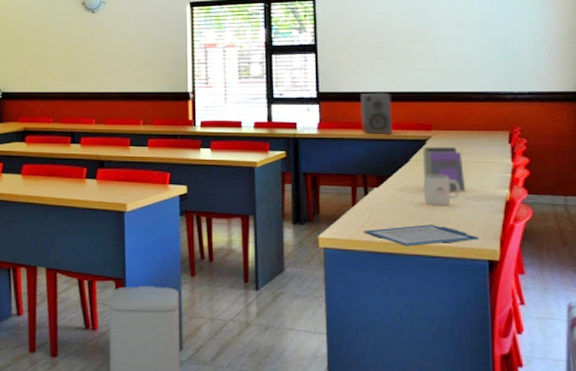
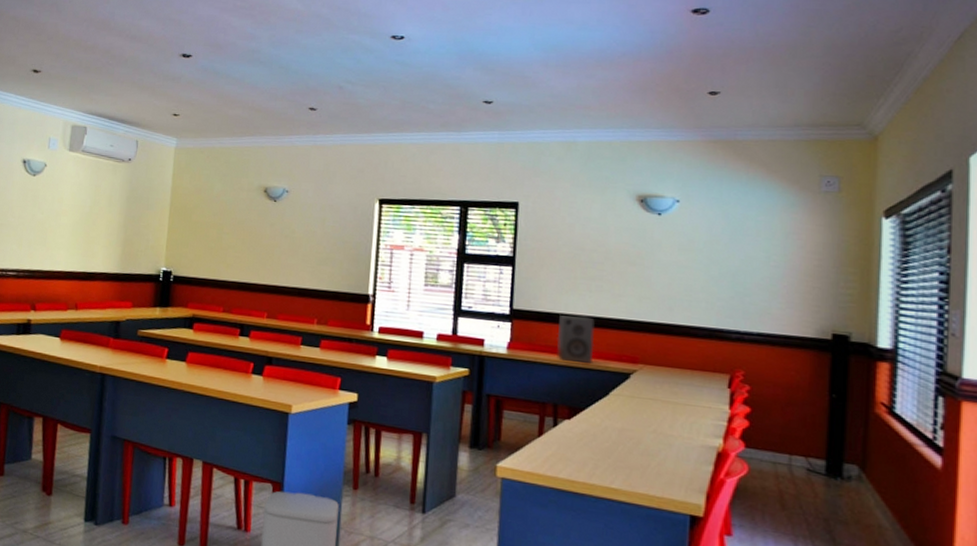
clipboard: present [363,225,479,247] -> none [548,464,682,491]
books: present [422,147,466,193] -> none [623,381,673,437]
mug: present [423,174,460,207] -> none [621,412,665,450]

